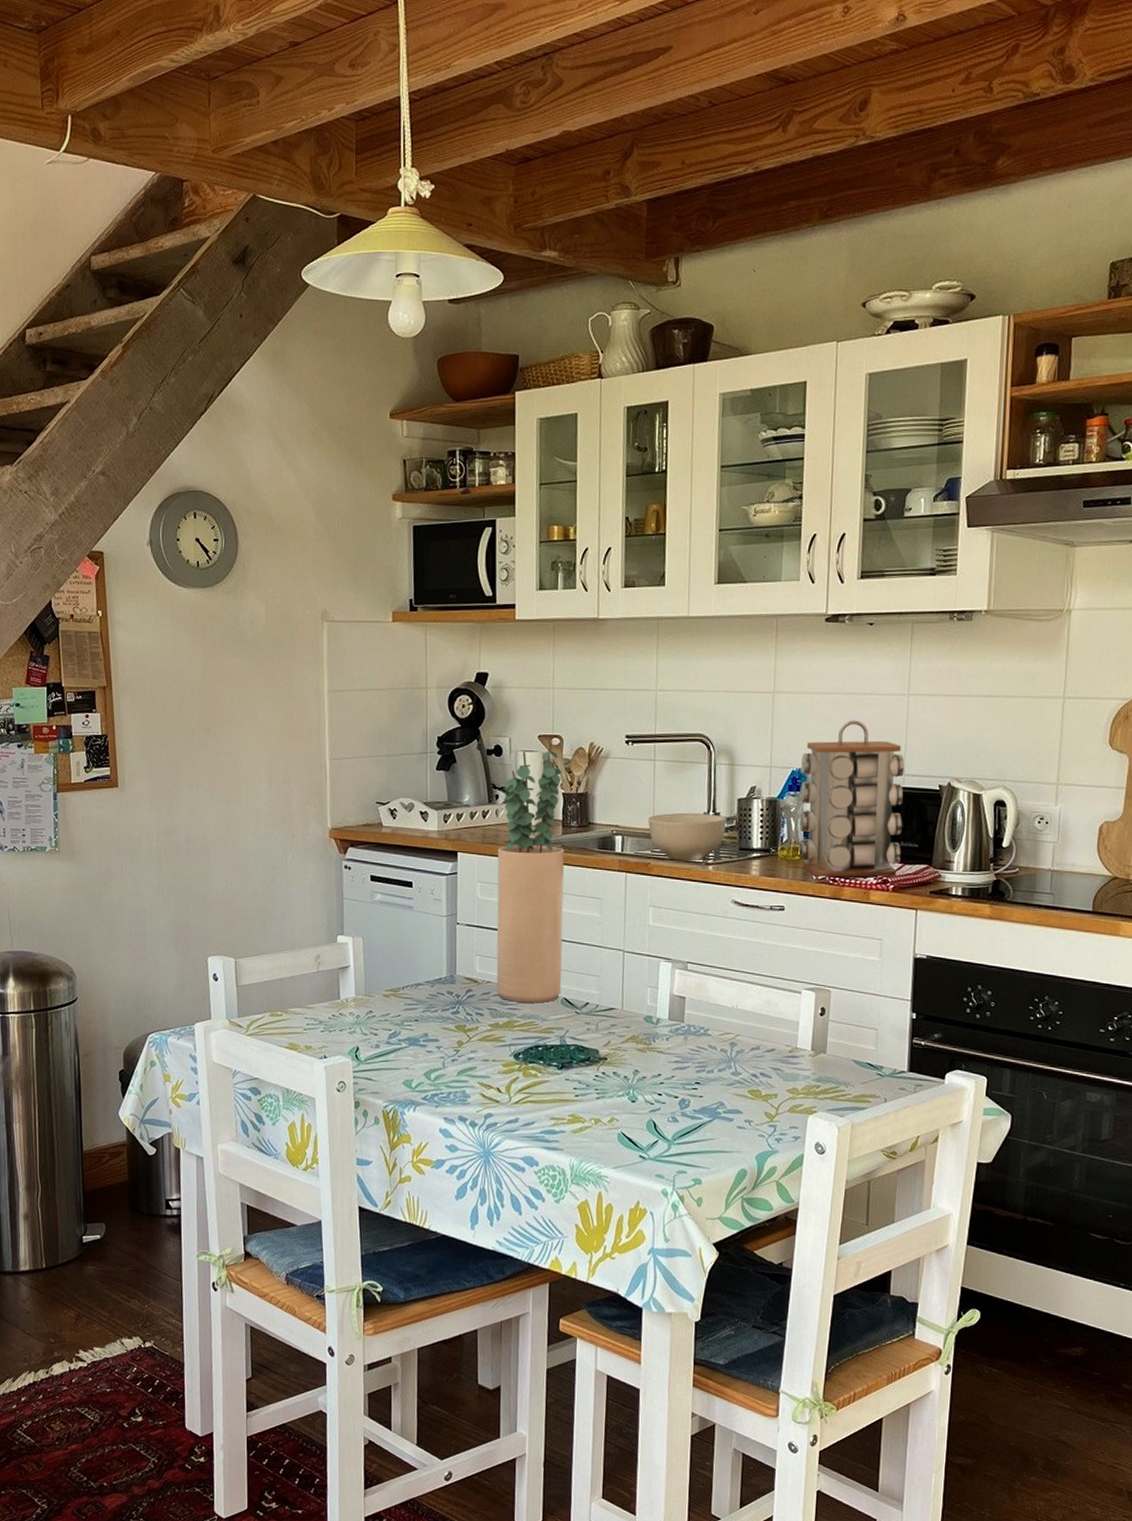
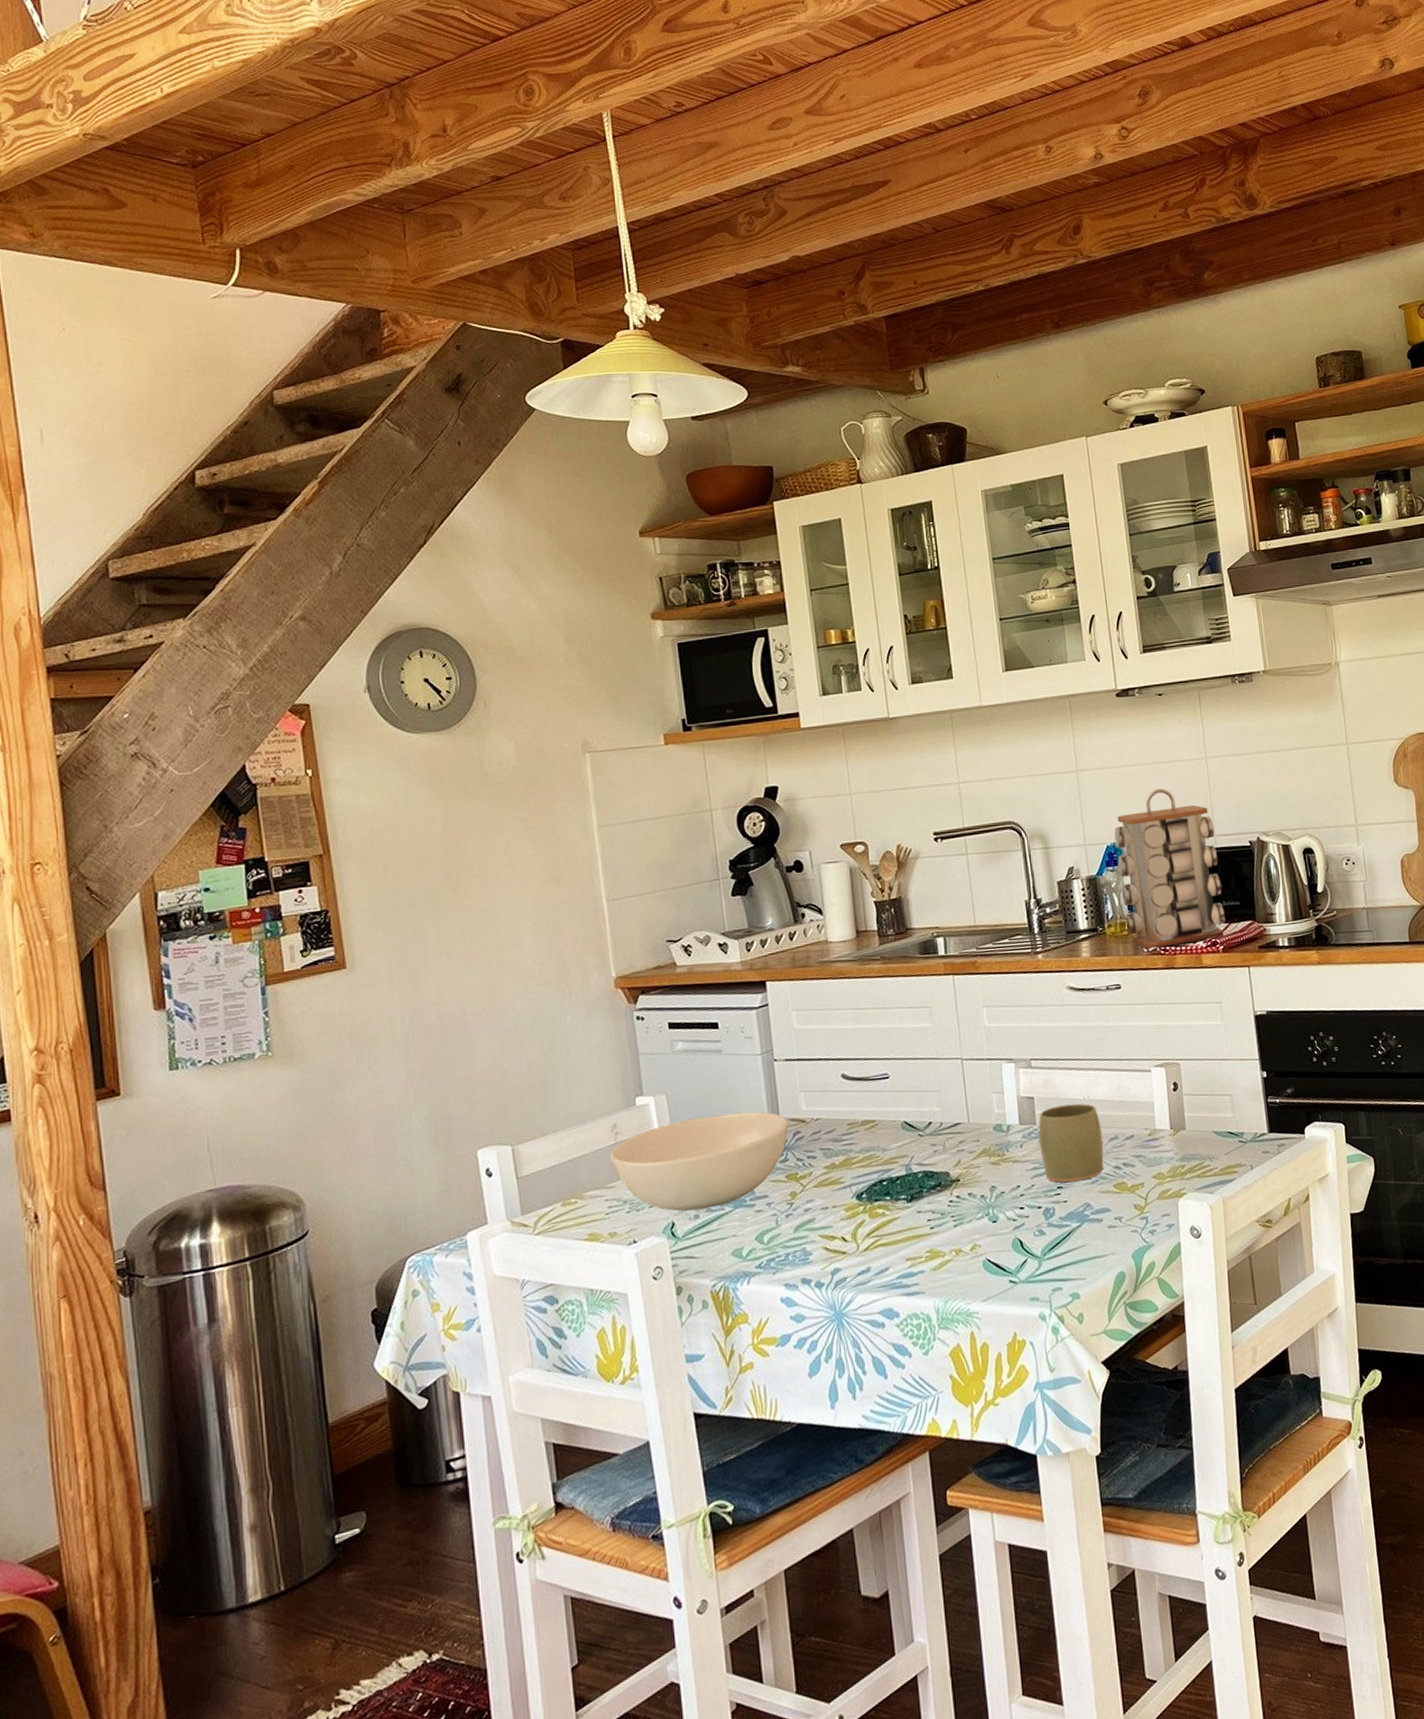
bowl: none [311,962,463,1041] -> present [609,1111,789,1212]
vase: present [496,737,565,1003] -> none [809,844,900,1137]
bowl: present [647,812,727,861] -> none [968,900,1050,955]
mug: none [684,1009,746,1081] -> present [1038,1103,1104,1183]

